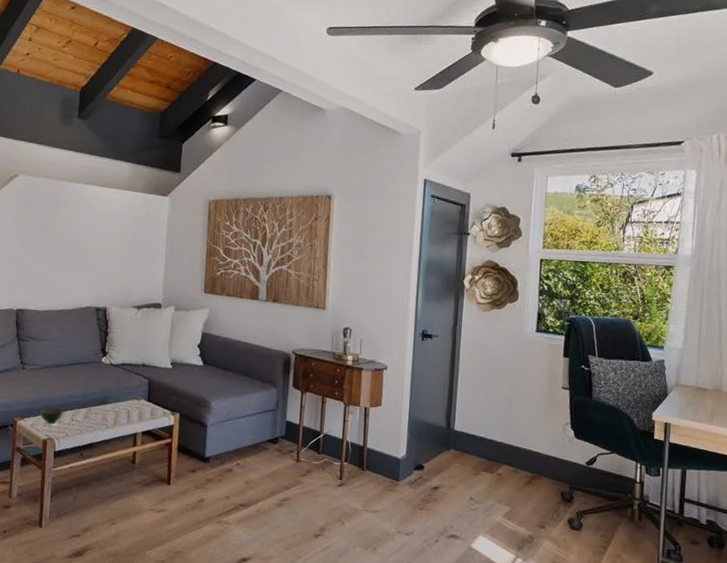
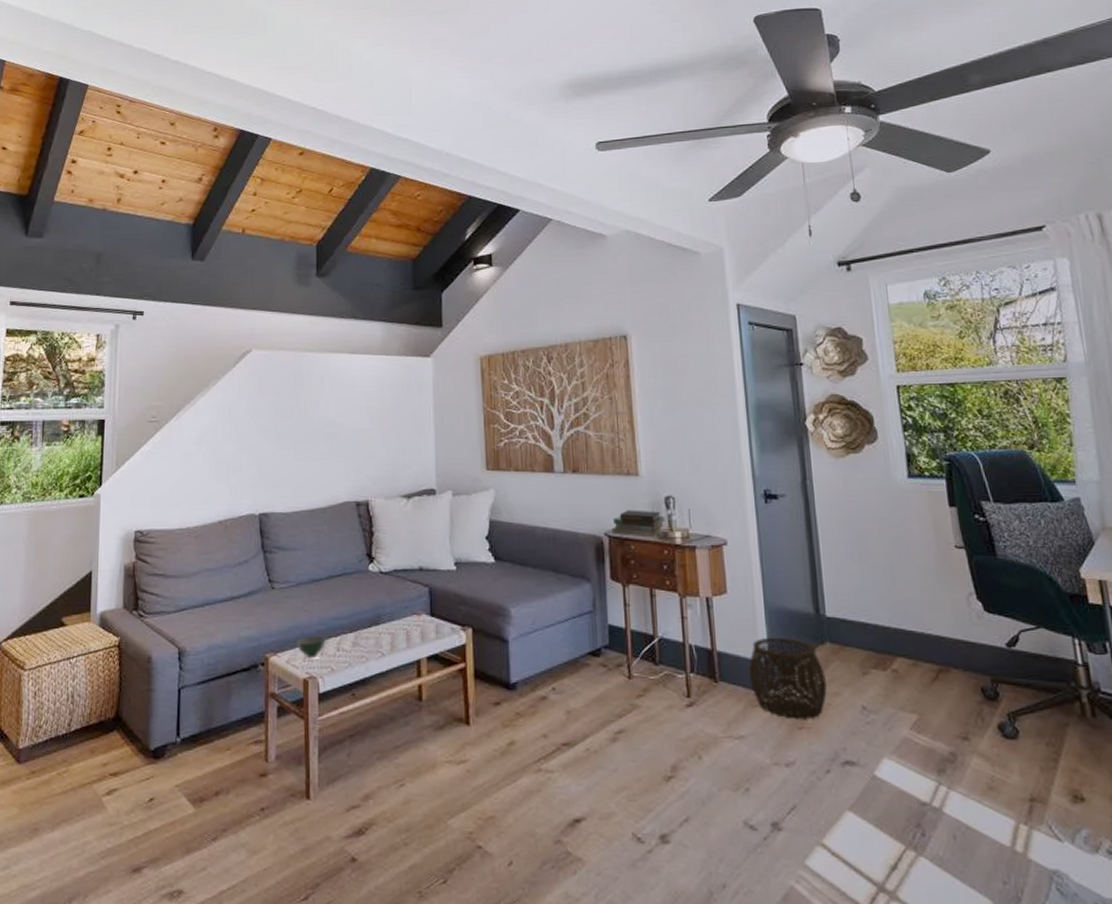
books: none [298,335,342,358] -> present [611,510,665,538]
woven basket: none [388,441,447,503] -> present [748,637,828,720]

